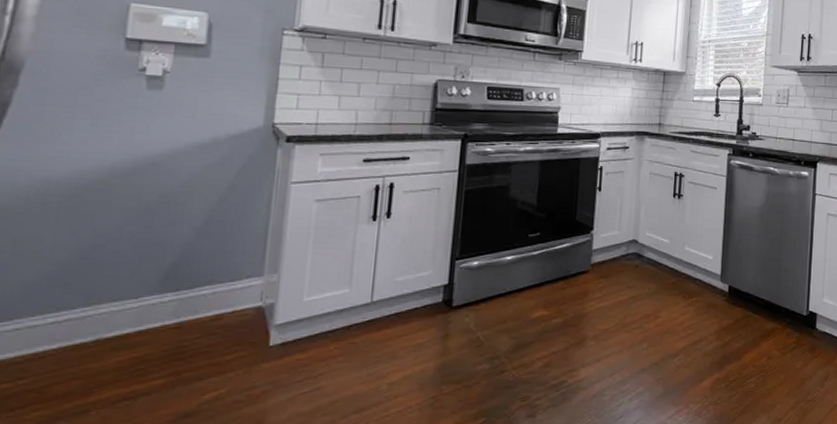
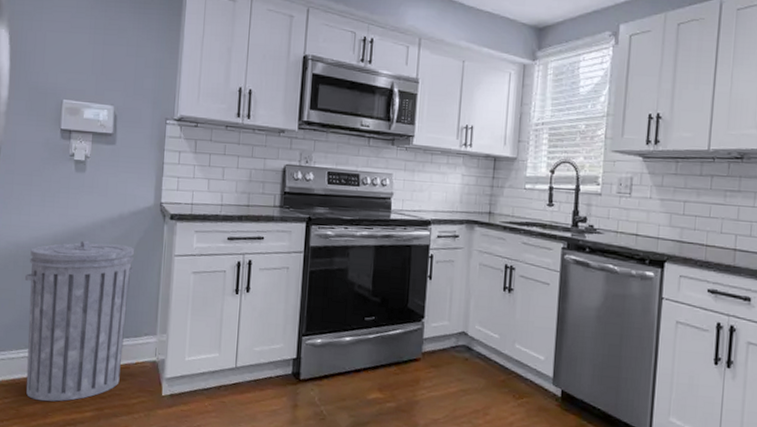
trash can: none [55,171,233,375] -> present [25,240,134,402]

